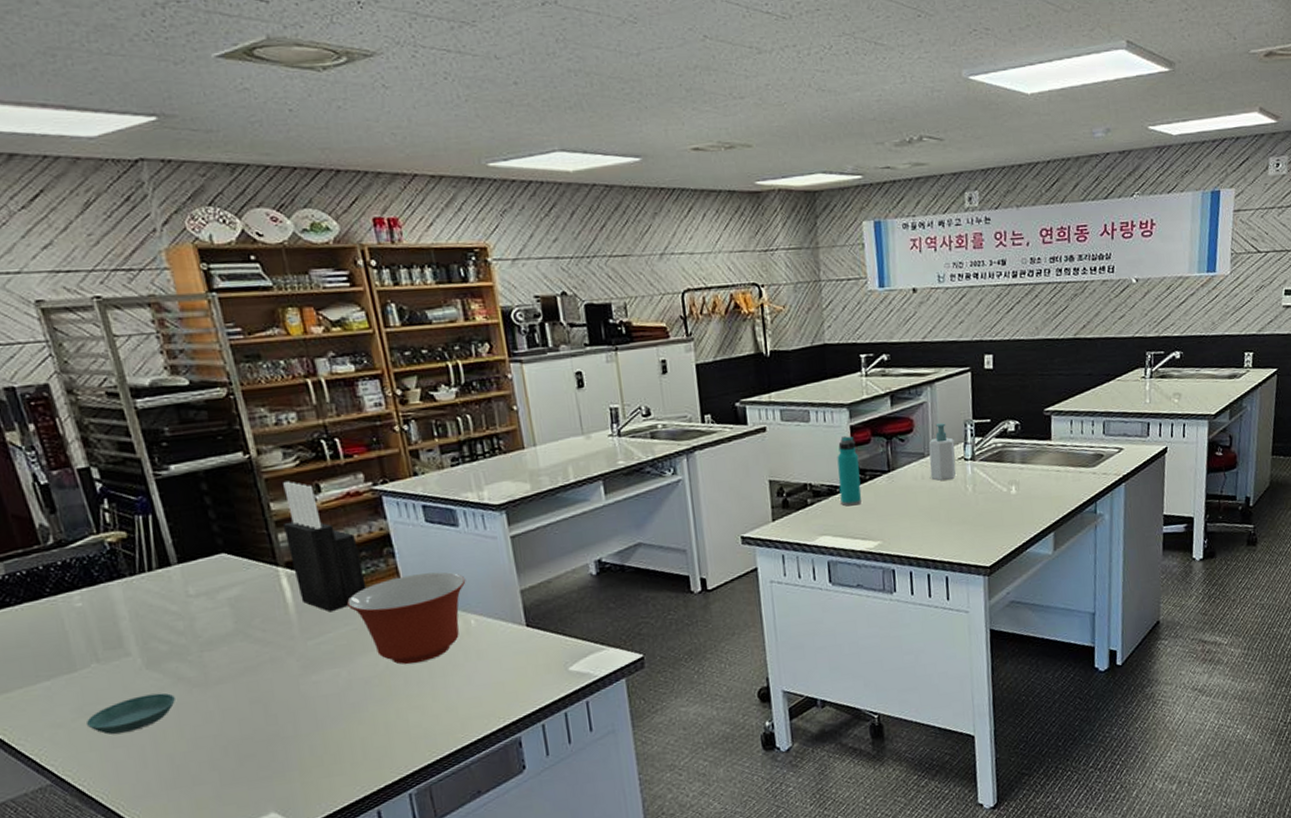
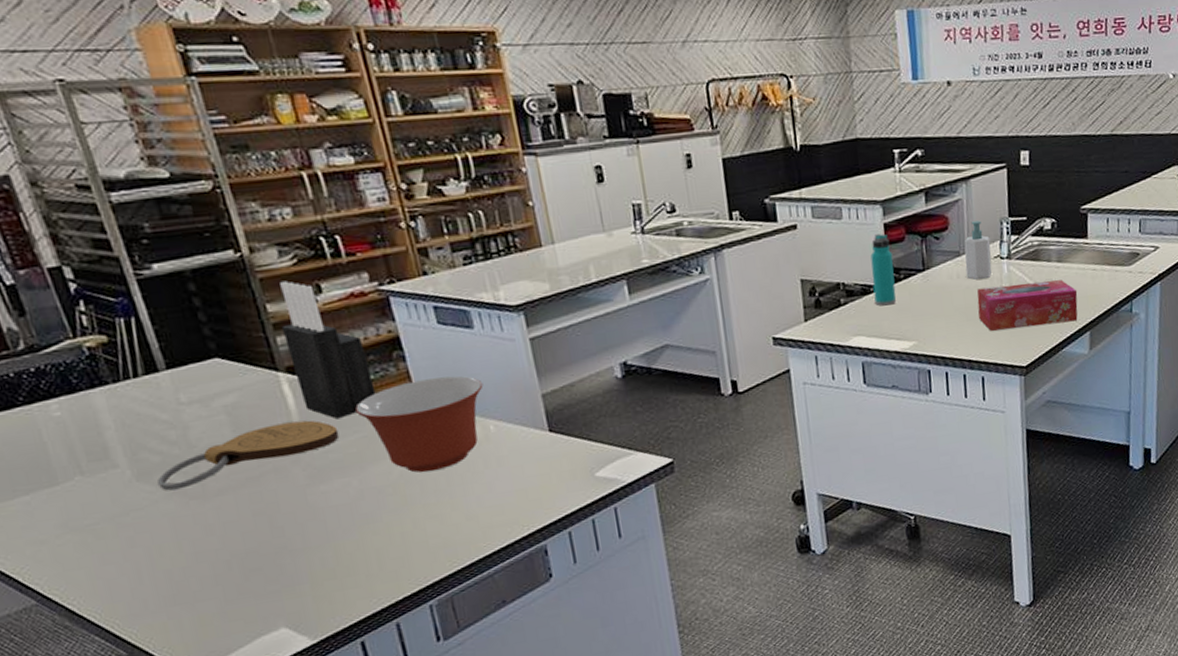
saucer: present [85,692,175,735] -> none [72,506,171,551]
cutting board: none [165,613,332,679] -> present [158,420,340,491]
tissue box: none [941,481,1042,531] -> present [977,280,1078,331]

